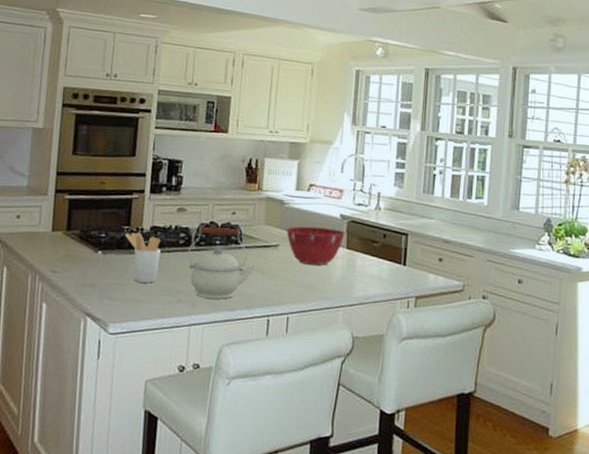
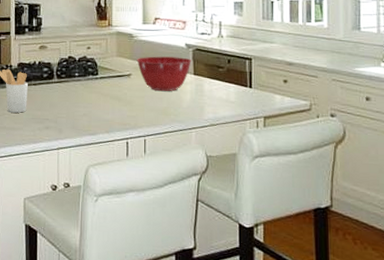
kettle: present [187,226,255,299] -> none [51,60,112,125]

